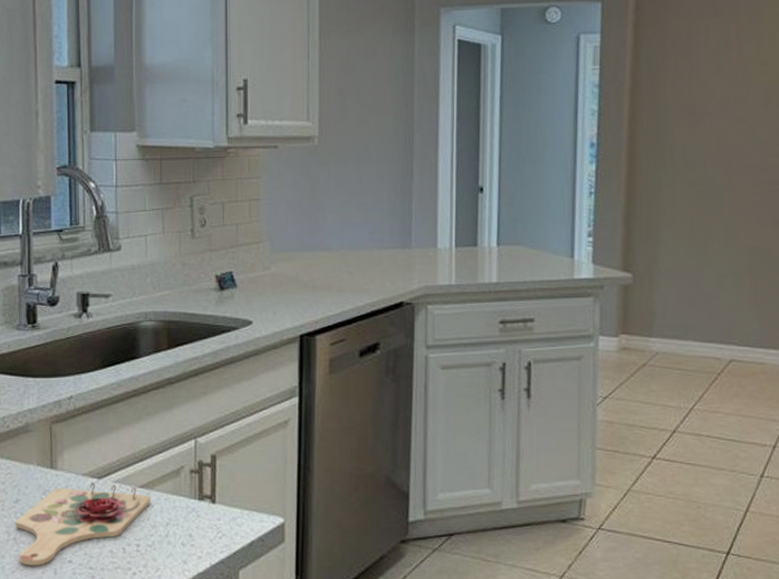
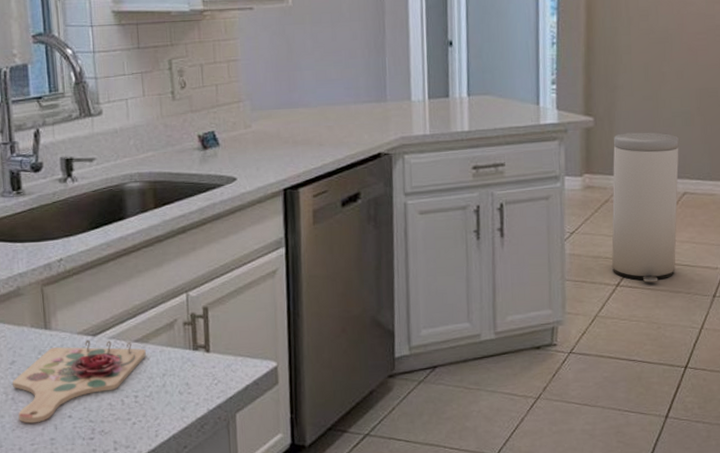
pedal bin: none [647,292,727,457] -> present [611,132,680,283]

